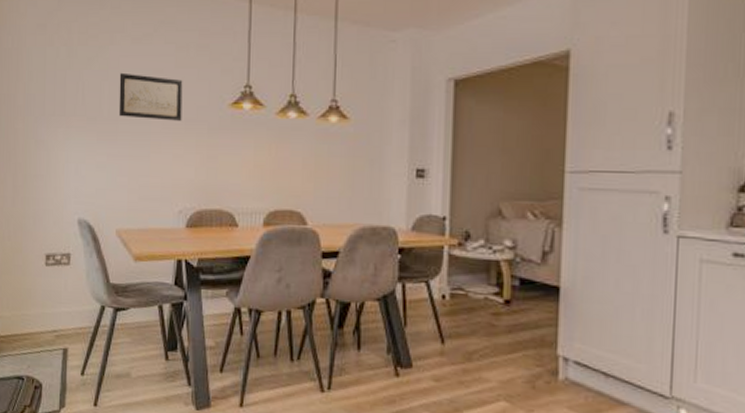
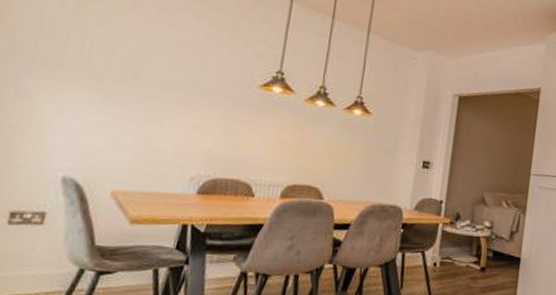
wall art: present [118,72,183,121] -> none [132,37,212,93]

